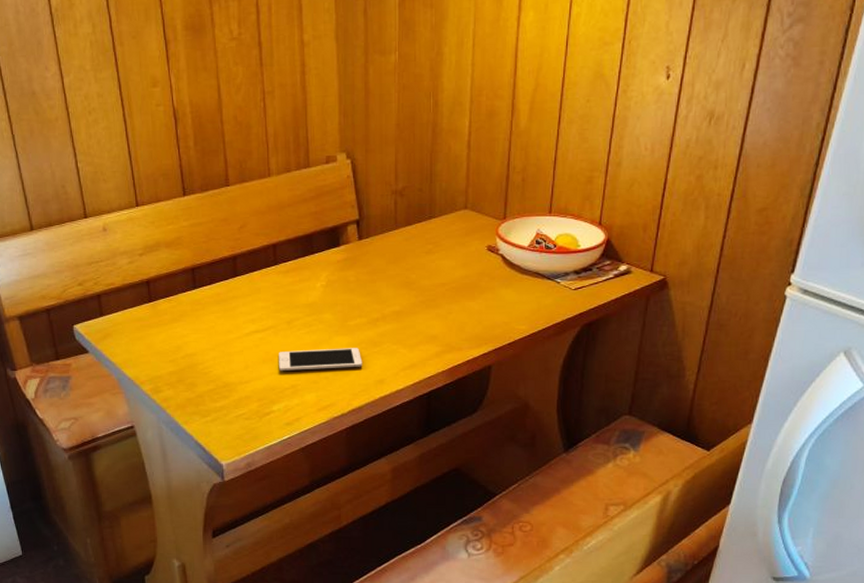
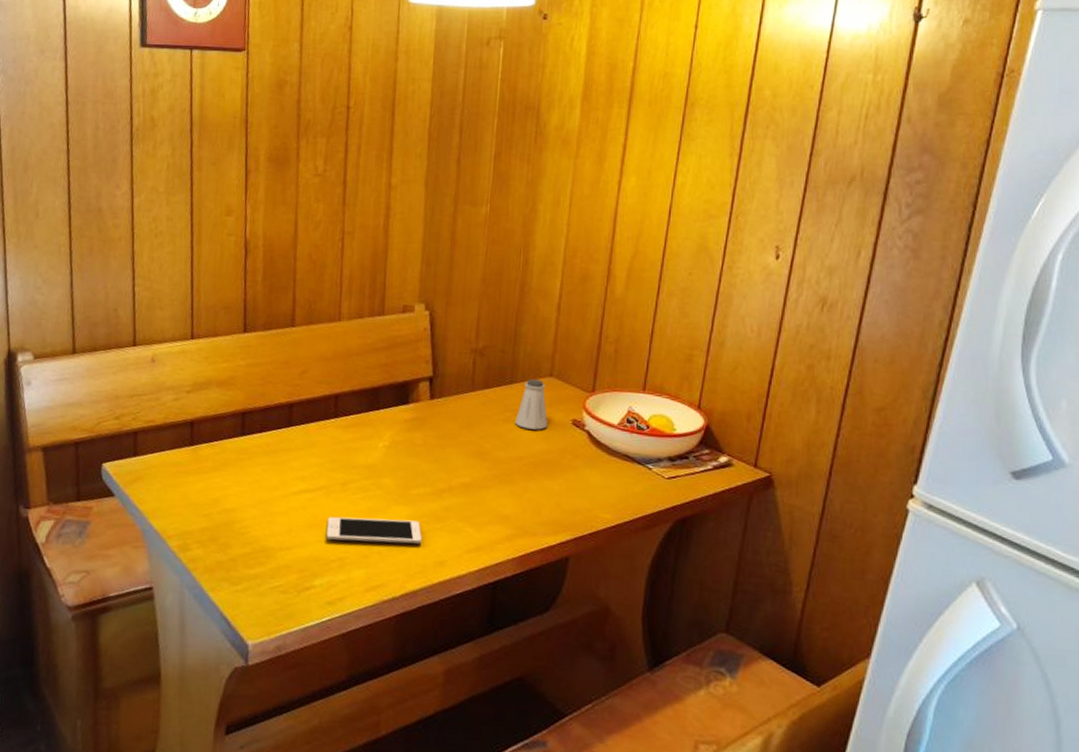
saltshaker: none [436,213,465,258] -> present [515,379,548,430]

